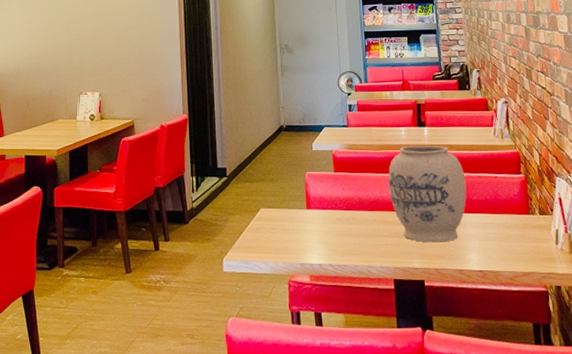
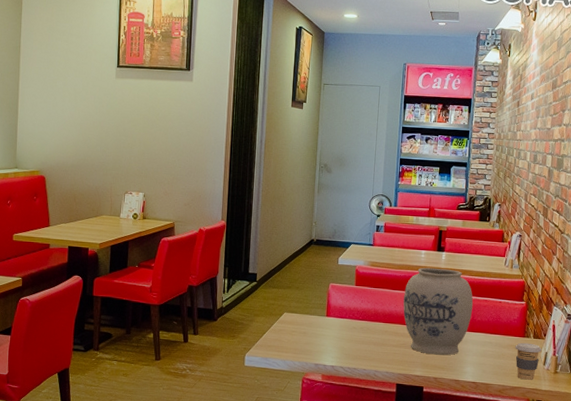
coffee cup: none [520,220,551,263] -> present [515,342,542,380]

